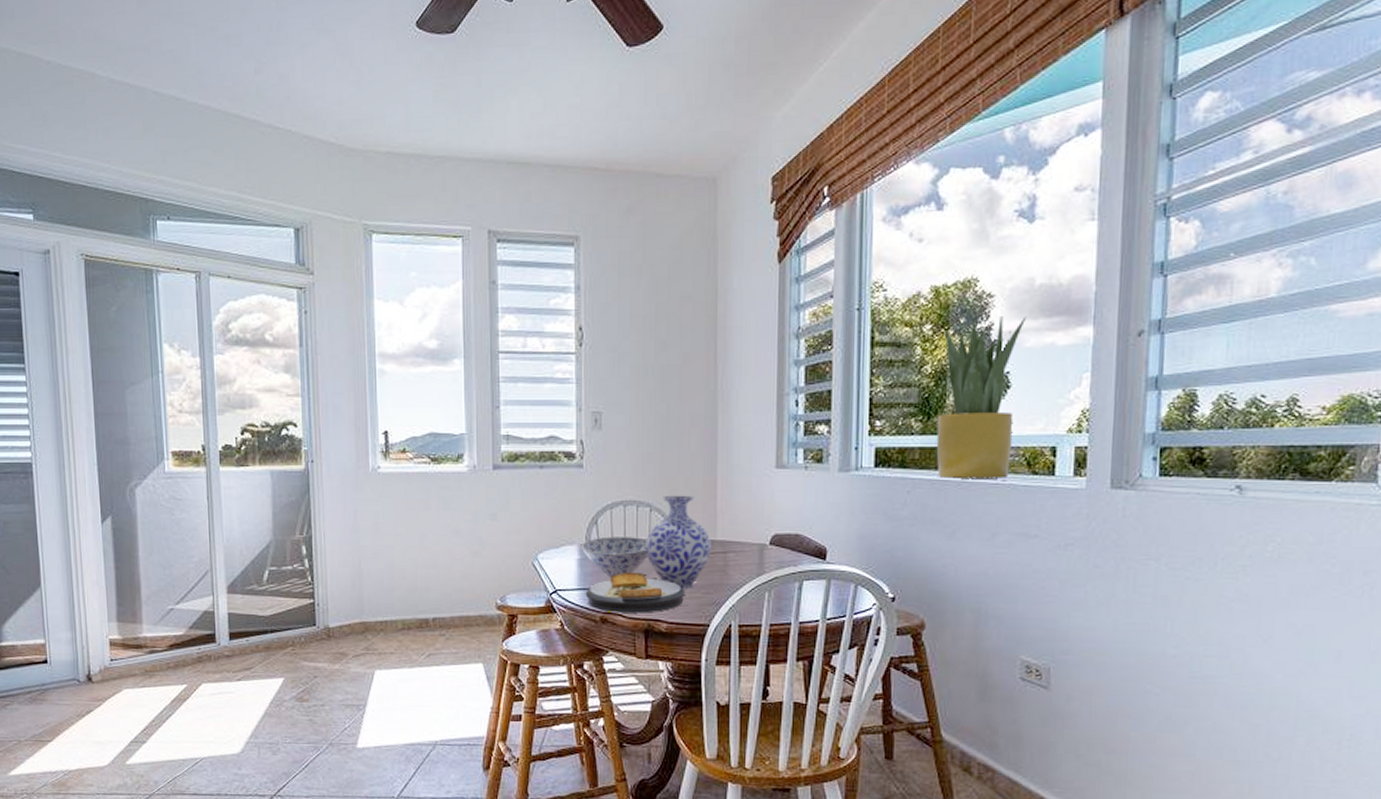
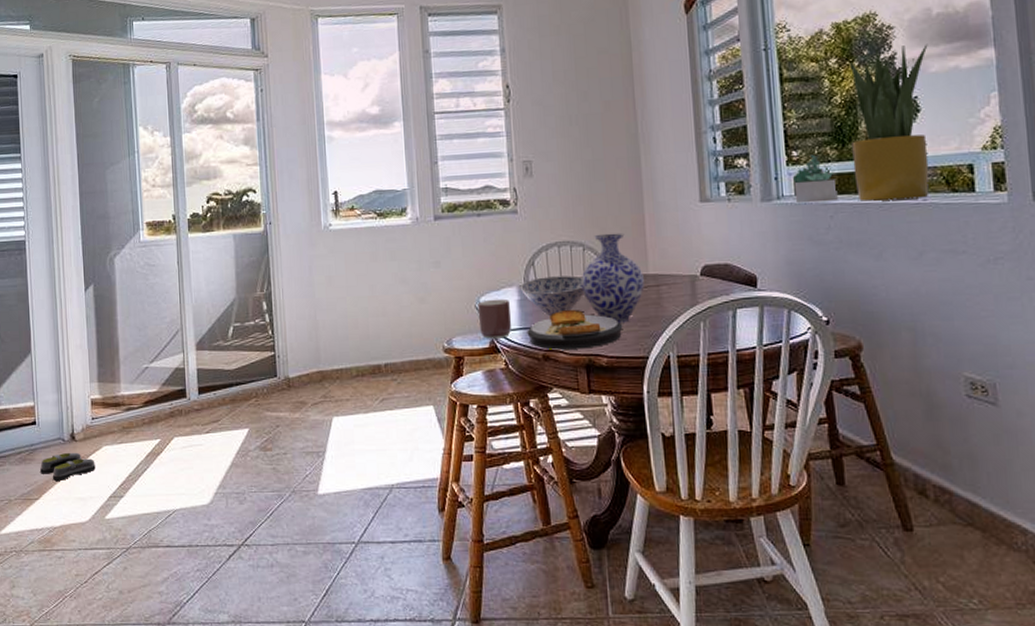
slippers: none [53,694,115,724] -> present [40,452,96,482]
mug: none [535,557,570,598] -> present [477,298,512,339]
succulent plant: none [873,426,918,476] -> present [793,154,838,204]

